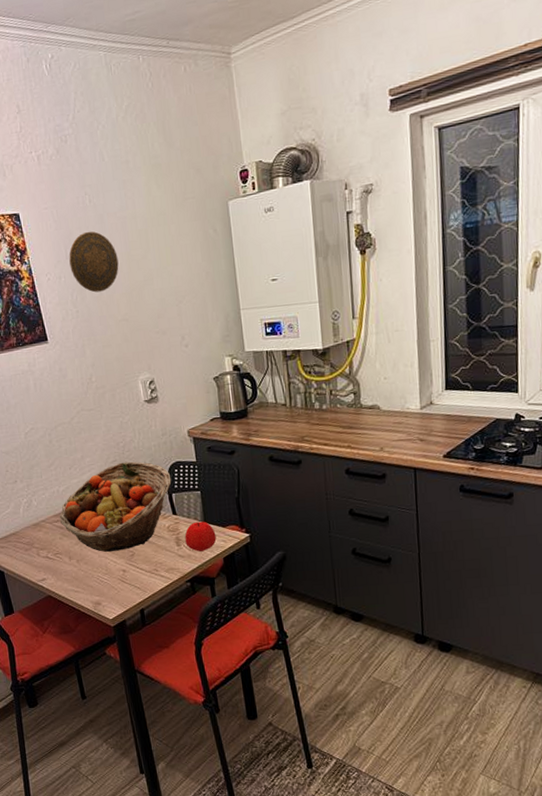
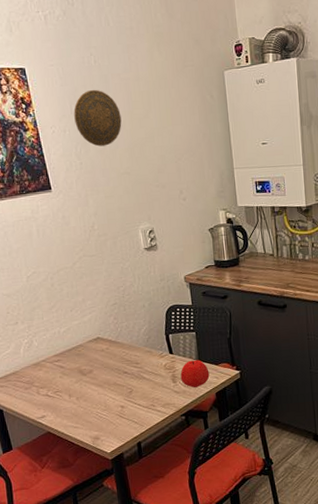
fruit basket: present [60,461,172,552] -> none [60,304,169,389]

